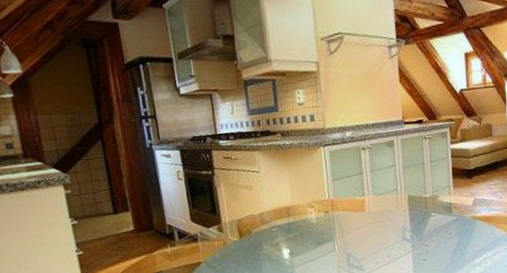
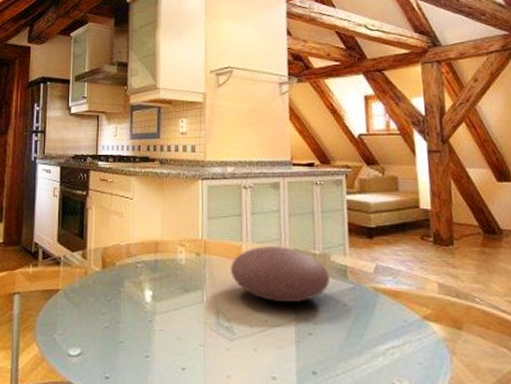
decorative bowl: none [356,195,438,241] -> present [231,246,330,303]

